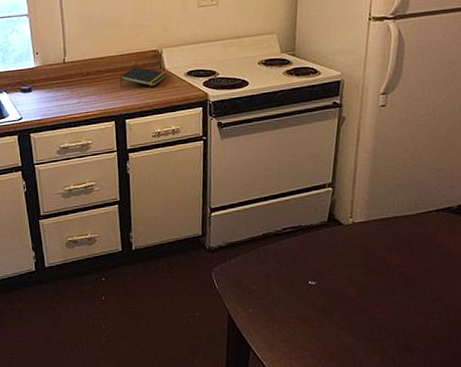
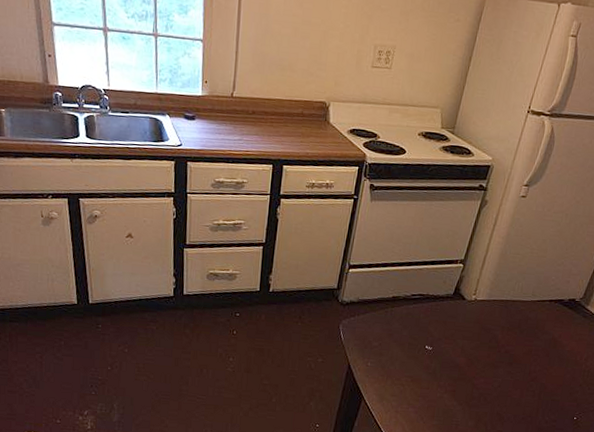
notepad: present [120,66,168,87] -> none [284,114,332,138]

